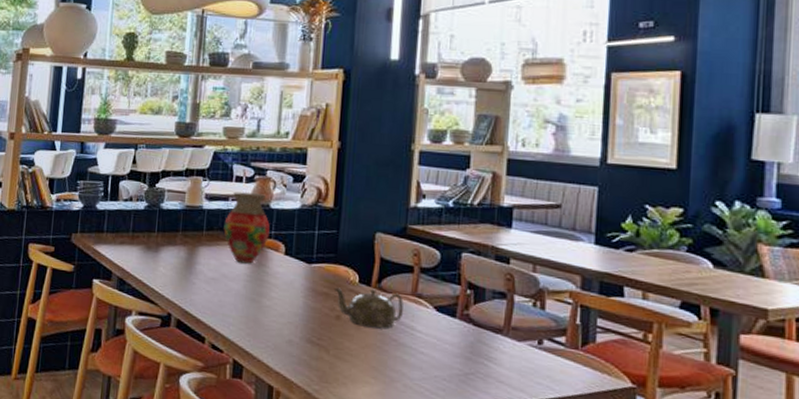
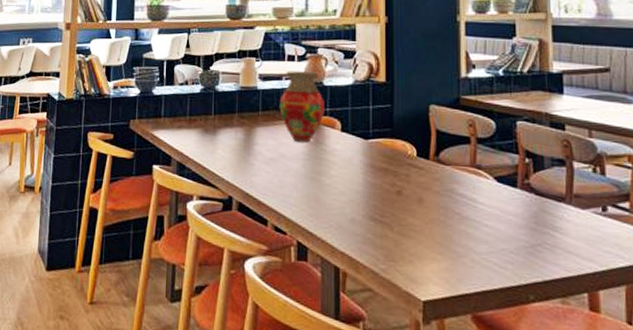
teapot: present [334,287,404,328] -> none [393,162,463,202]

